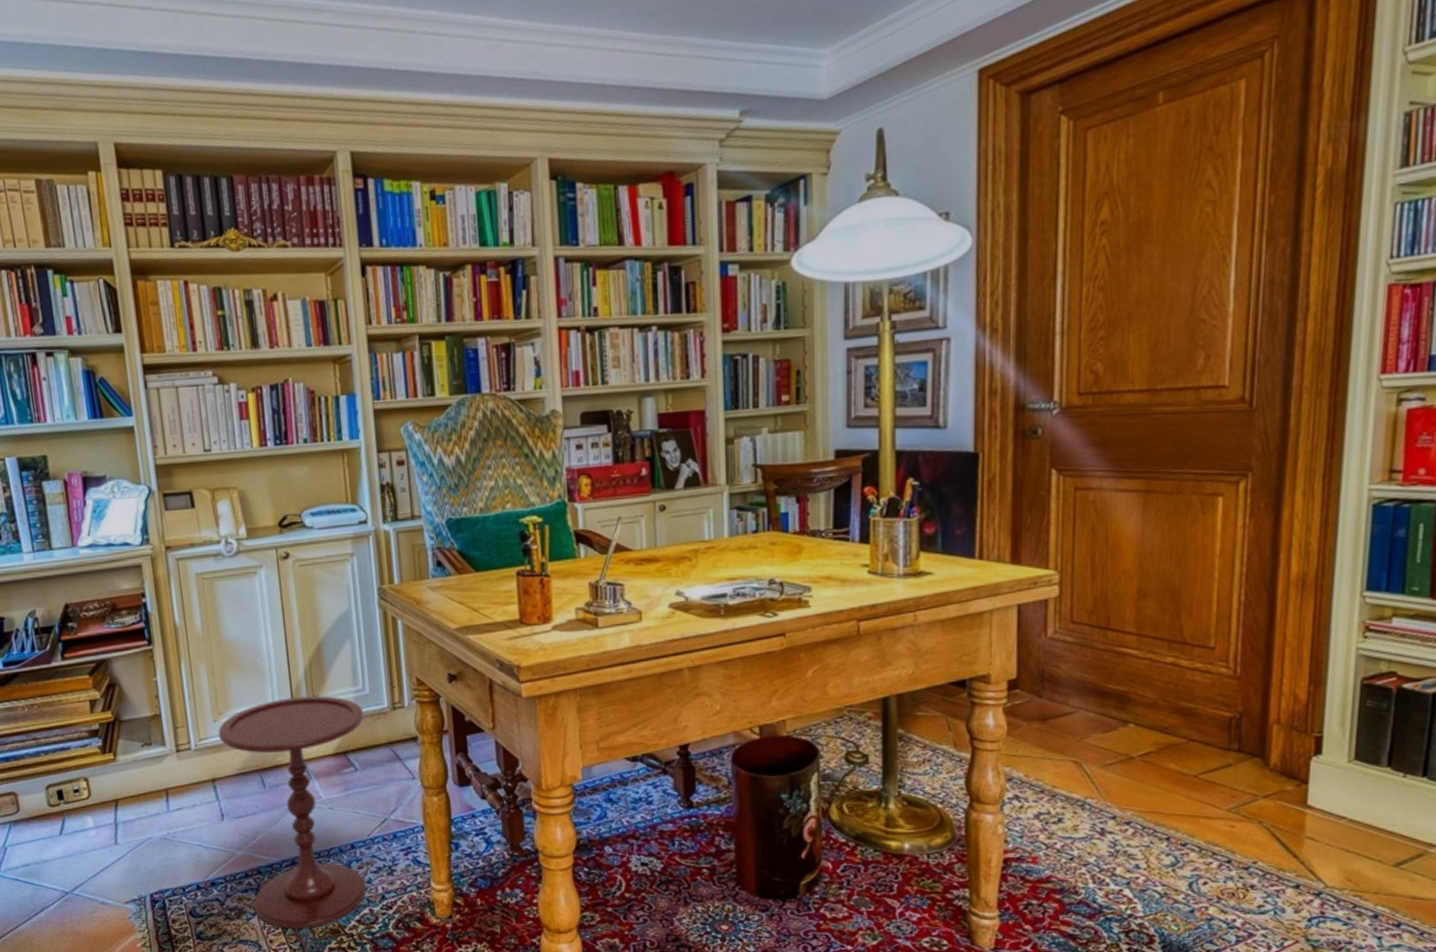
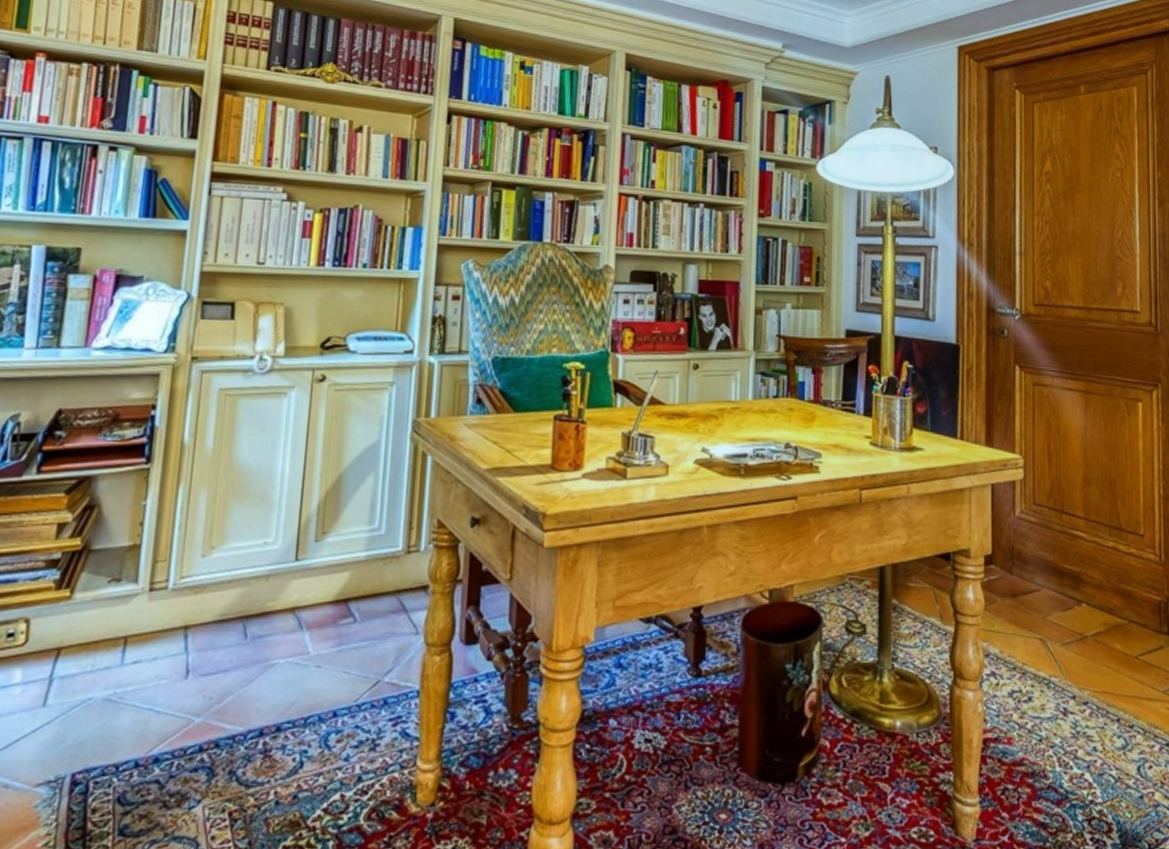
side table: present [218,696,367,930] -> none [201,533,375,822]

